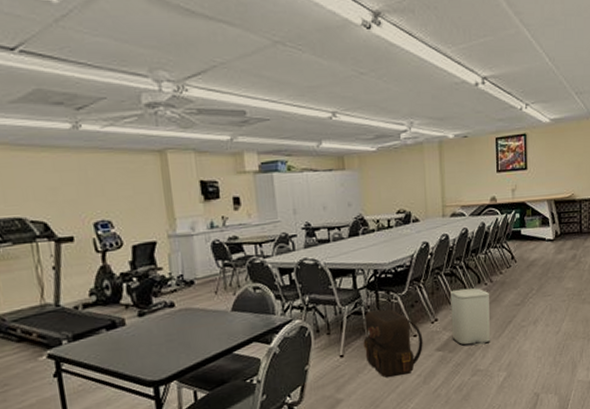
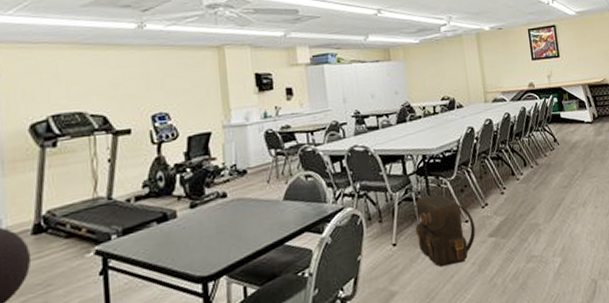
pedal bin: present [450,288,490,346] -> none [498,171,542,231]

